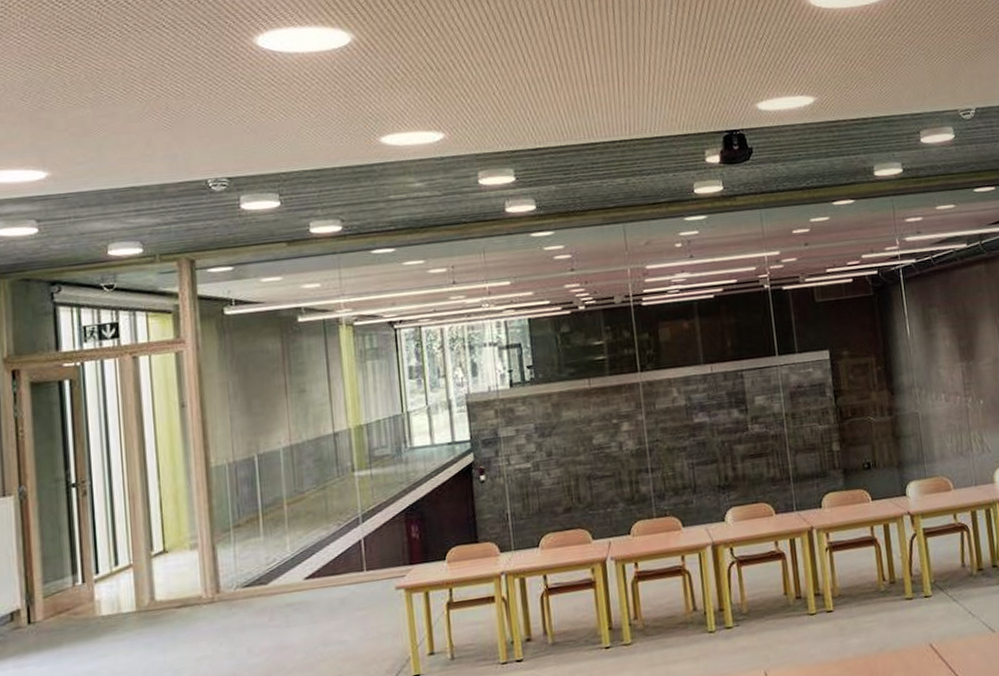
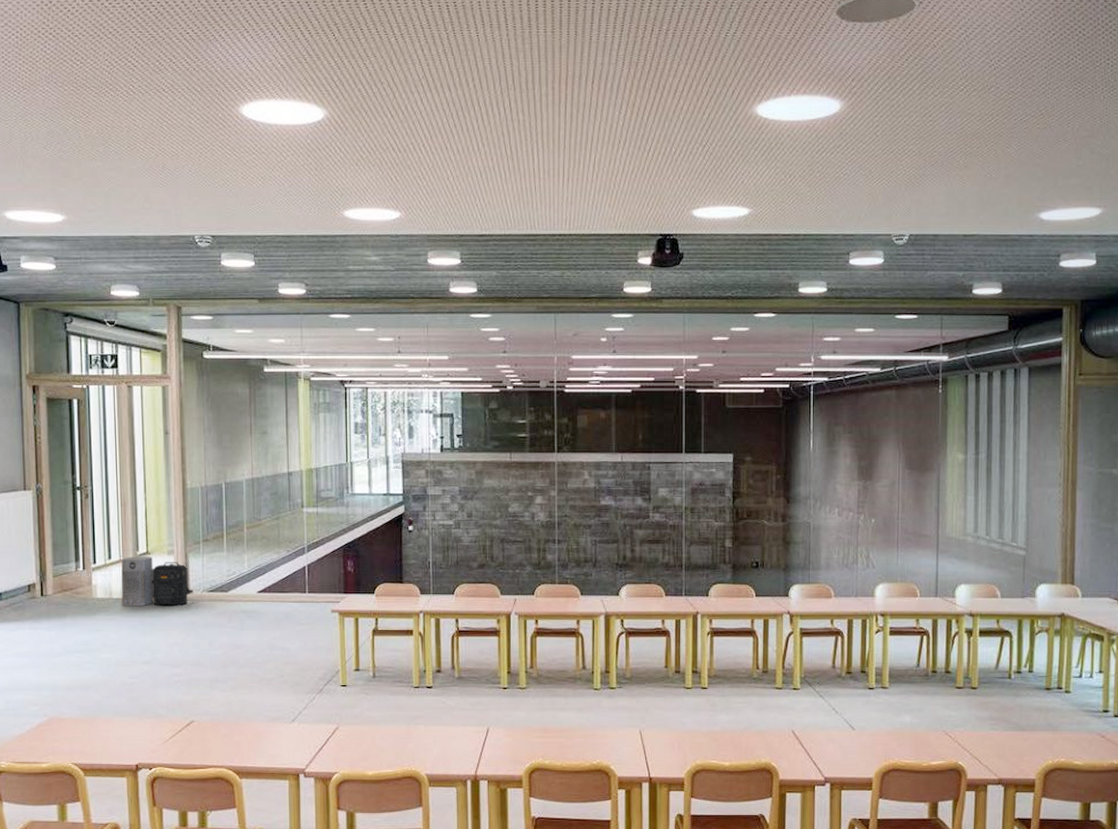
air purifier: none [131,554,176,621] -> present [121,556,155,606]
backpack: none [170,556,225,615] -> present [151,562,193,606]

